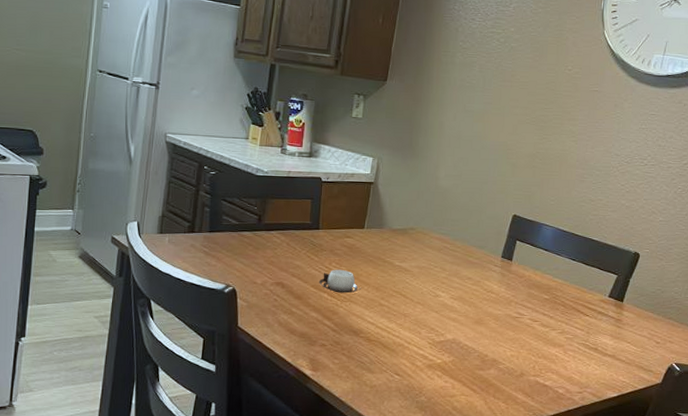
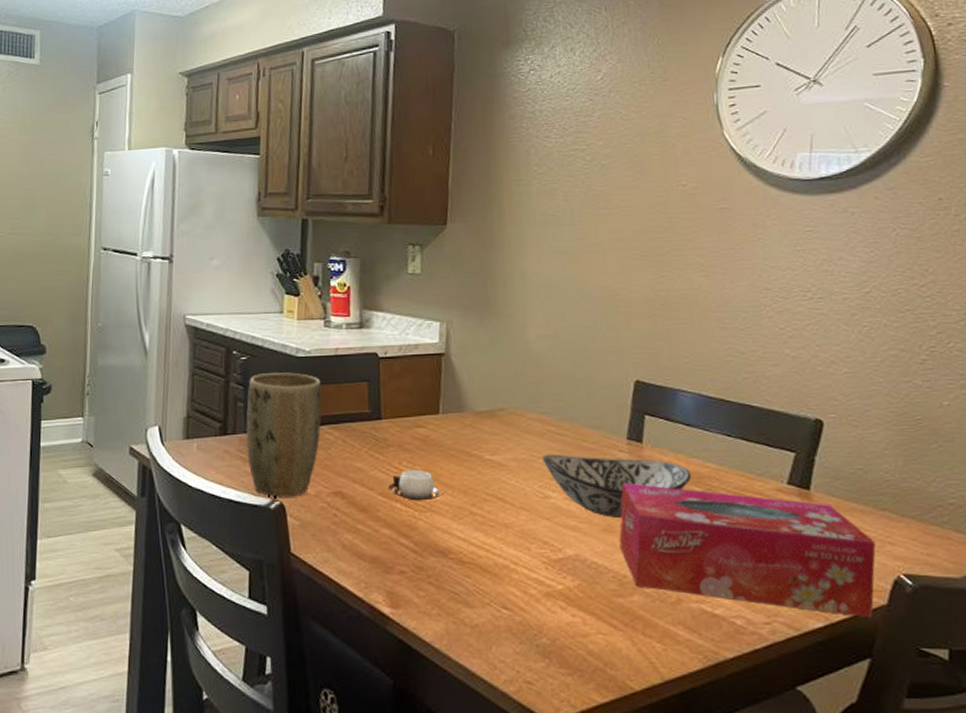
plant pot: none [209,186,274,284] -> present [246,372,322,497]
decorative bowl: none [438,264,543,315] -> present [542,453,692,519]
tissue box: none [485,289,660,392] -> present [619,483,876,619]

